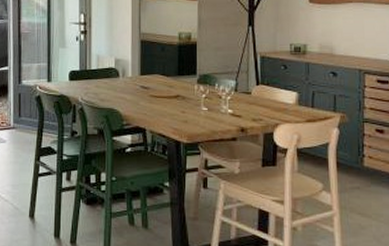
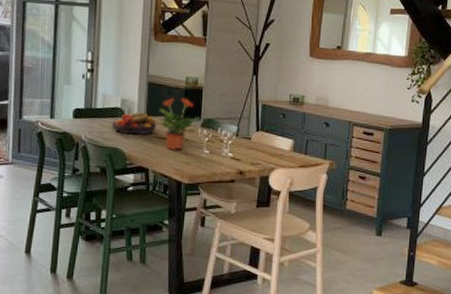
fruit bowl: none [106,71,152,94] -> present [111,112,157,135]
potted plant: none [148,54,195,108] -> present [153,98,199,150]

